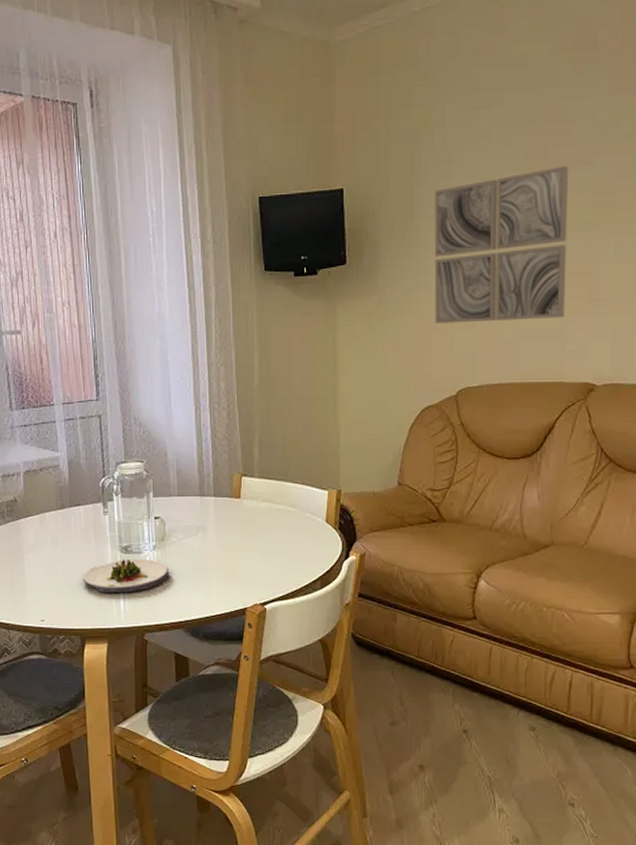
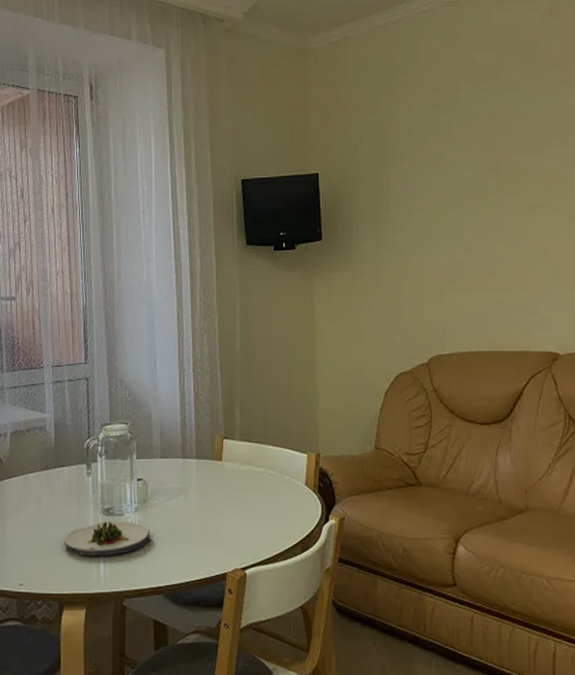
wall art: present [434,166,569,323] -> none [402,157,527,295]

